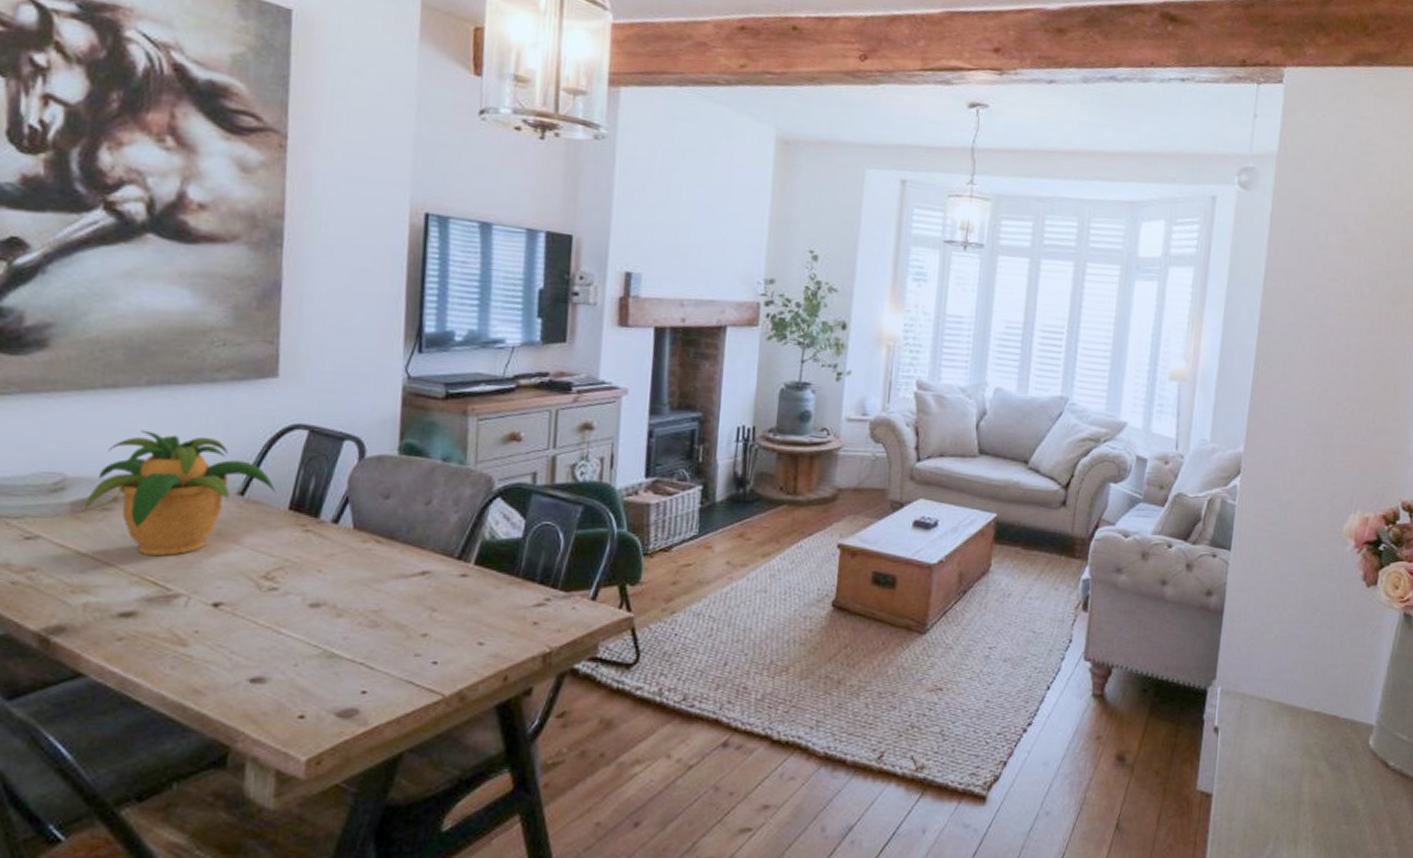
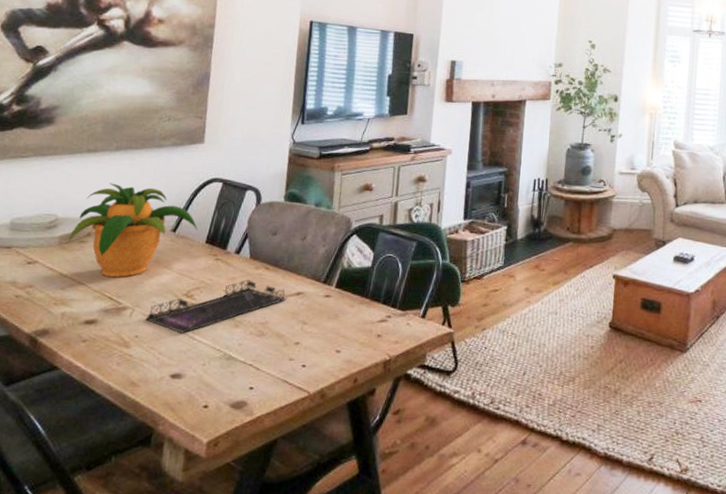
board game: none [208,556,407,627] -> present [145,279,286,334]

